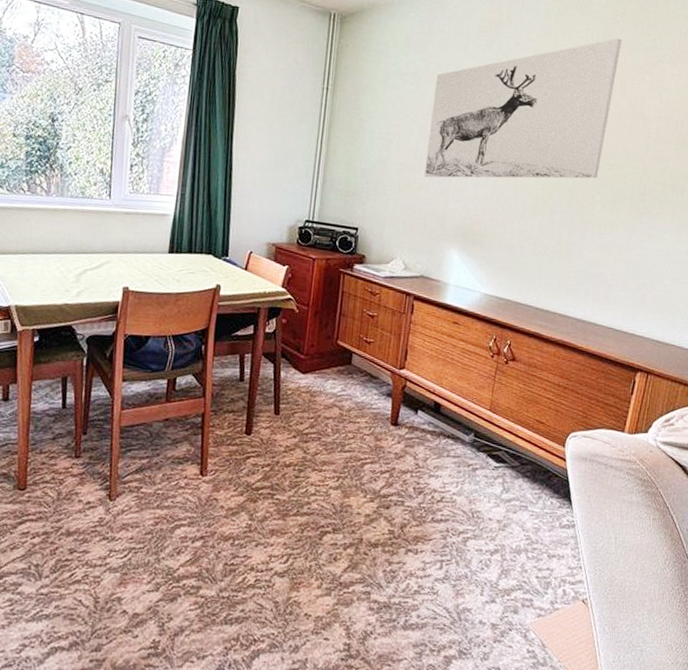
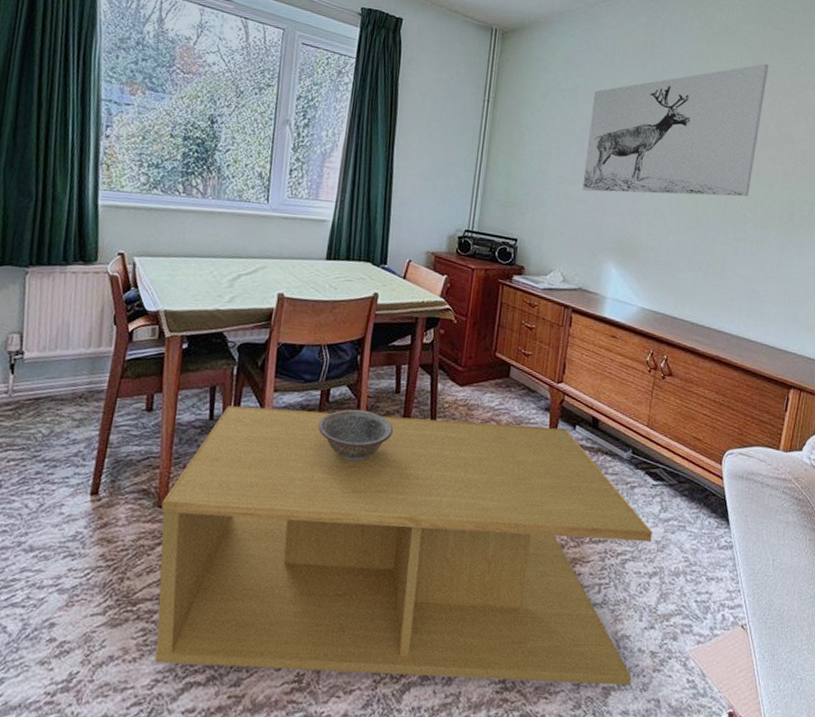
coffee table: none [21,395,494,655] -> present [154,405,652,686]
decorative bowl: none [166,396,238,447] -> present [318,409,393,462]

